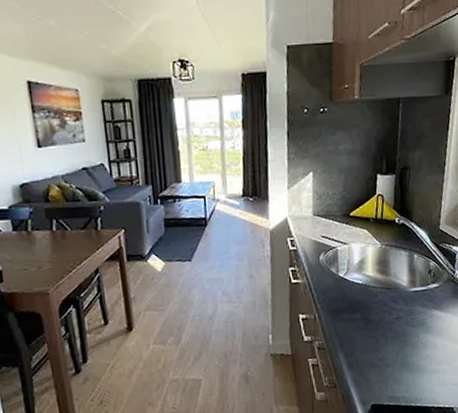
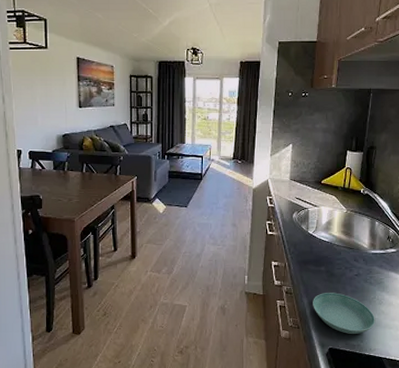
saucer: none [349,341,421,386] -> present [313,293,376,334]

